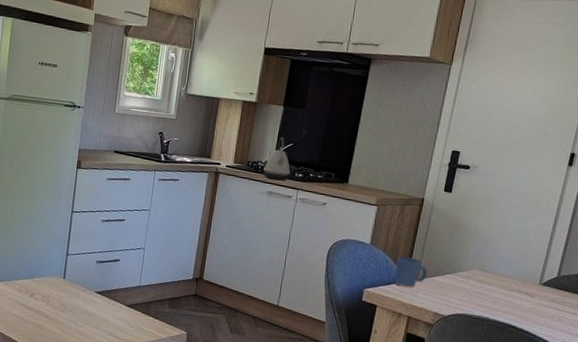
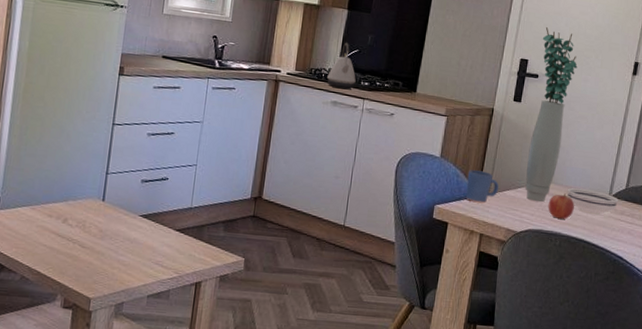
vase: none [453,120,511,289] -> present [525,27,578,203]
fruit: none [476,280,504,305] -> present [548,193,575,219]
bowl: none [495,275,549,302] -> present [566,188,618,216]

